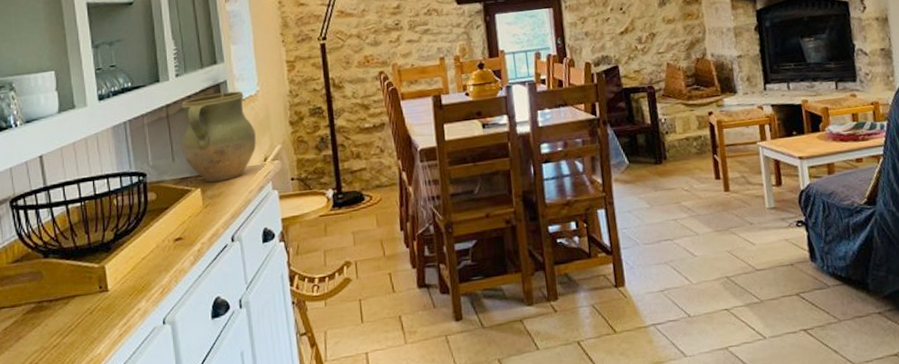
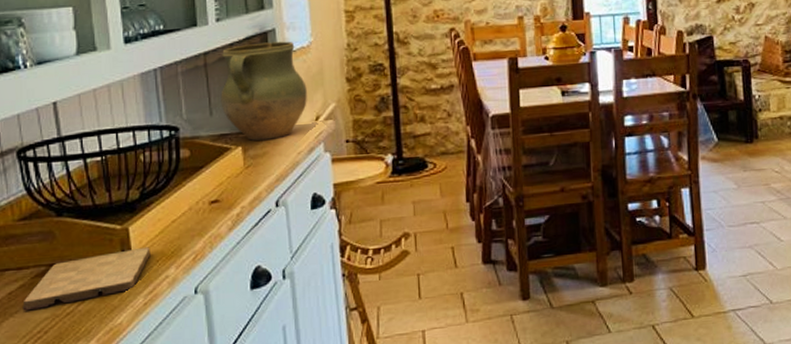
cutting board: none [16,283,124,345] -> present [22,247,151,311]

